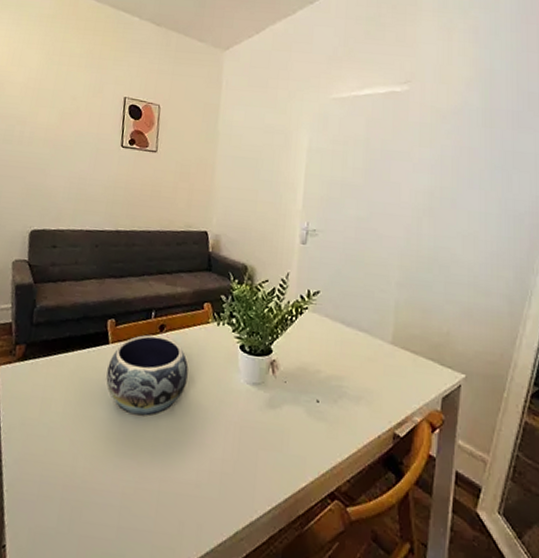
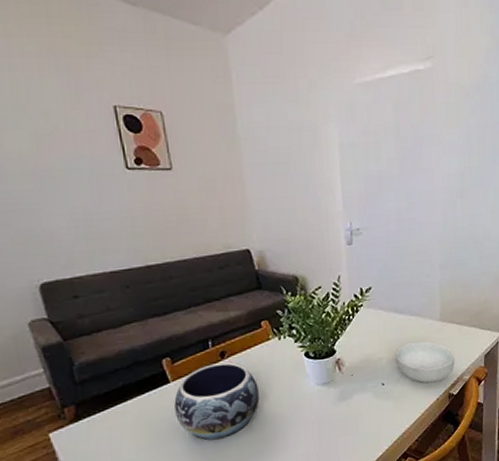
cereal bowl: none [335,360,405,415] -> present [395,341,455,383]

